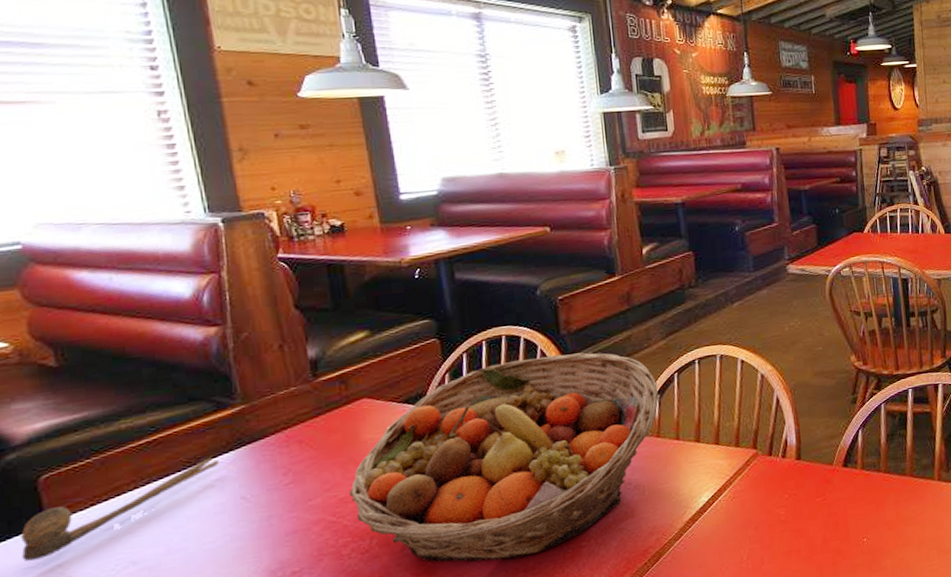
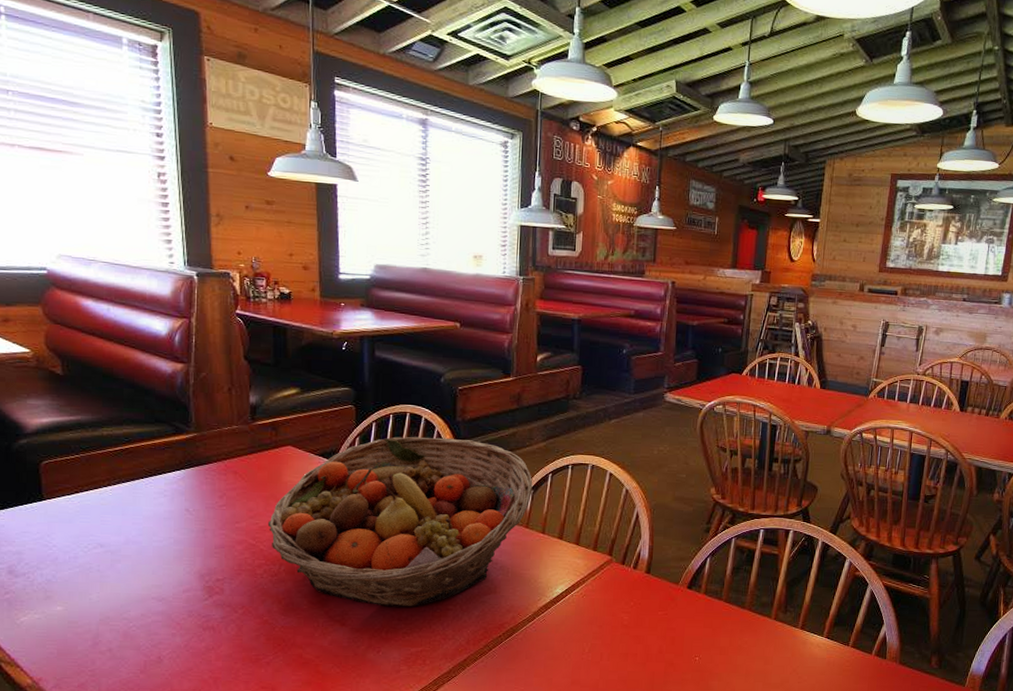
spoon: present [20,457,219,562] -> none [23,471,172,528]

